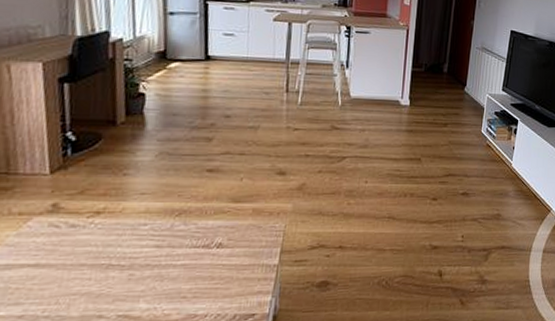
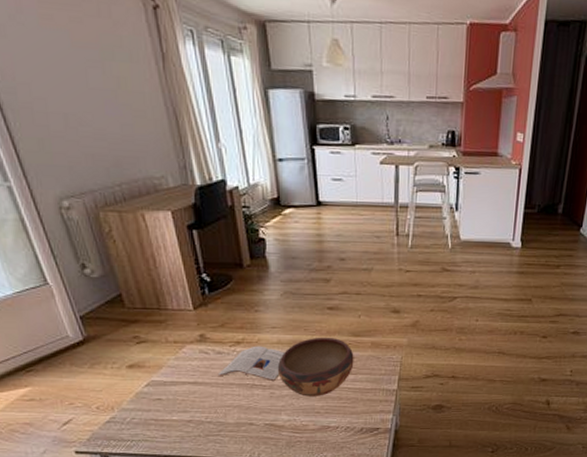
magazine: none [66,216,153,259] -> present [217,346,285,381]
decorative bowl: none [140,203,233,278] -> present [277,337,354,397]

